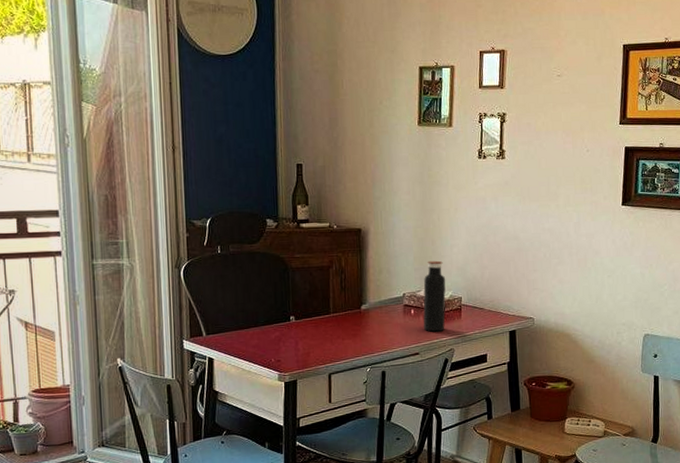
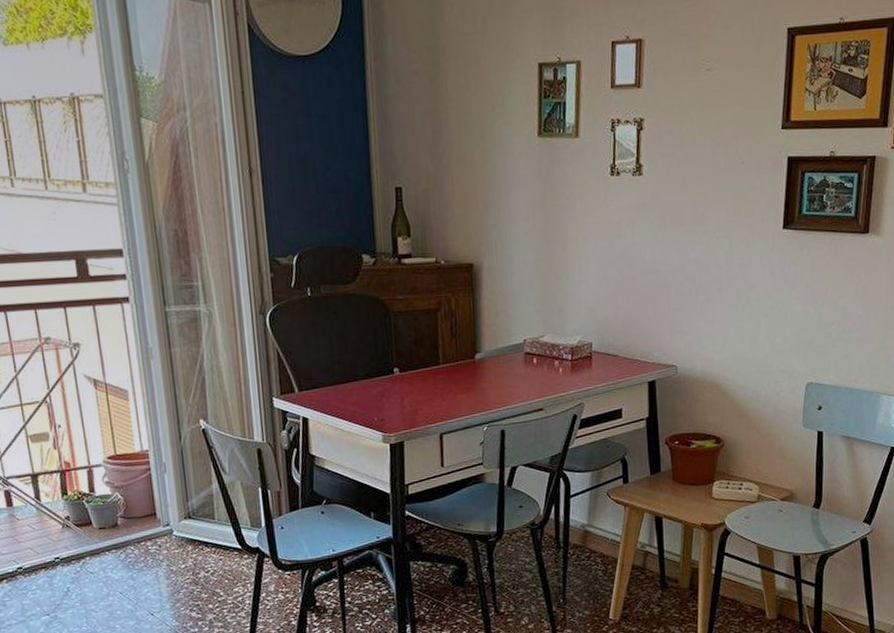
water bottle: present [423,260,446,332] -> none [547,299,574,384]

